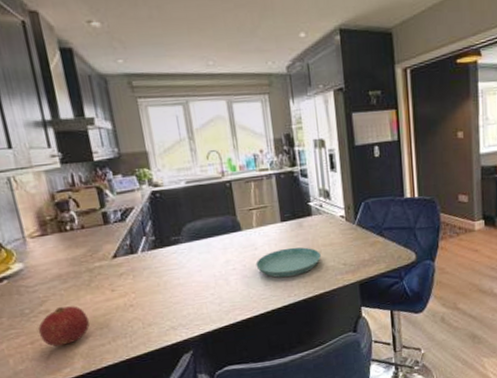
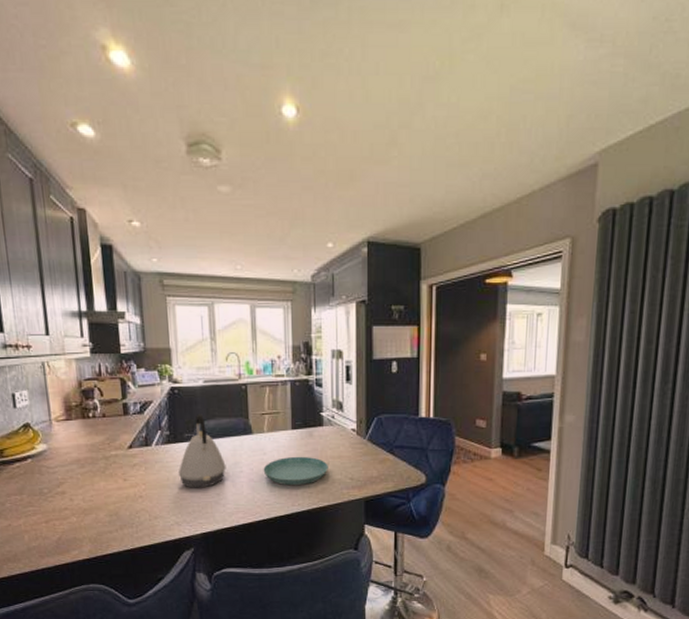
fruit: present [38,306,90,347] -> none [53,491,101,528]
kettle: none [168,215,218,291] -> present [178,414,226,488]

